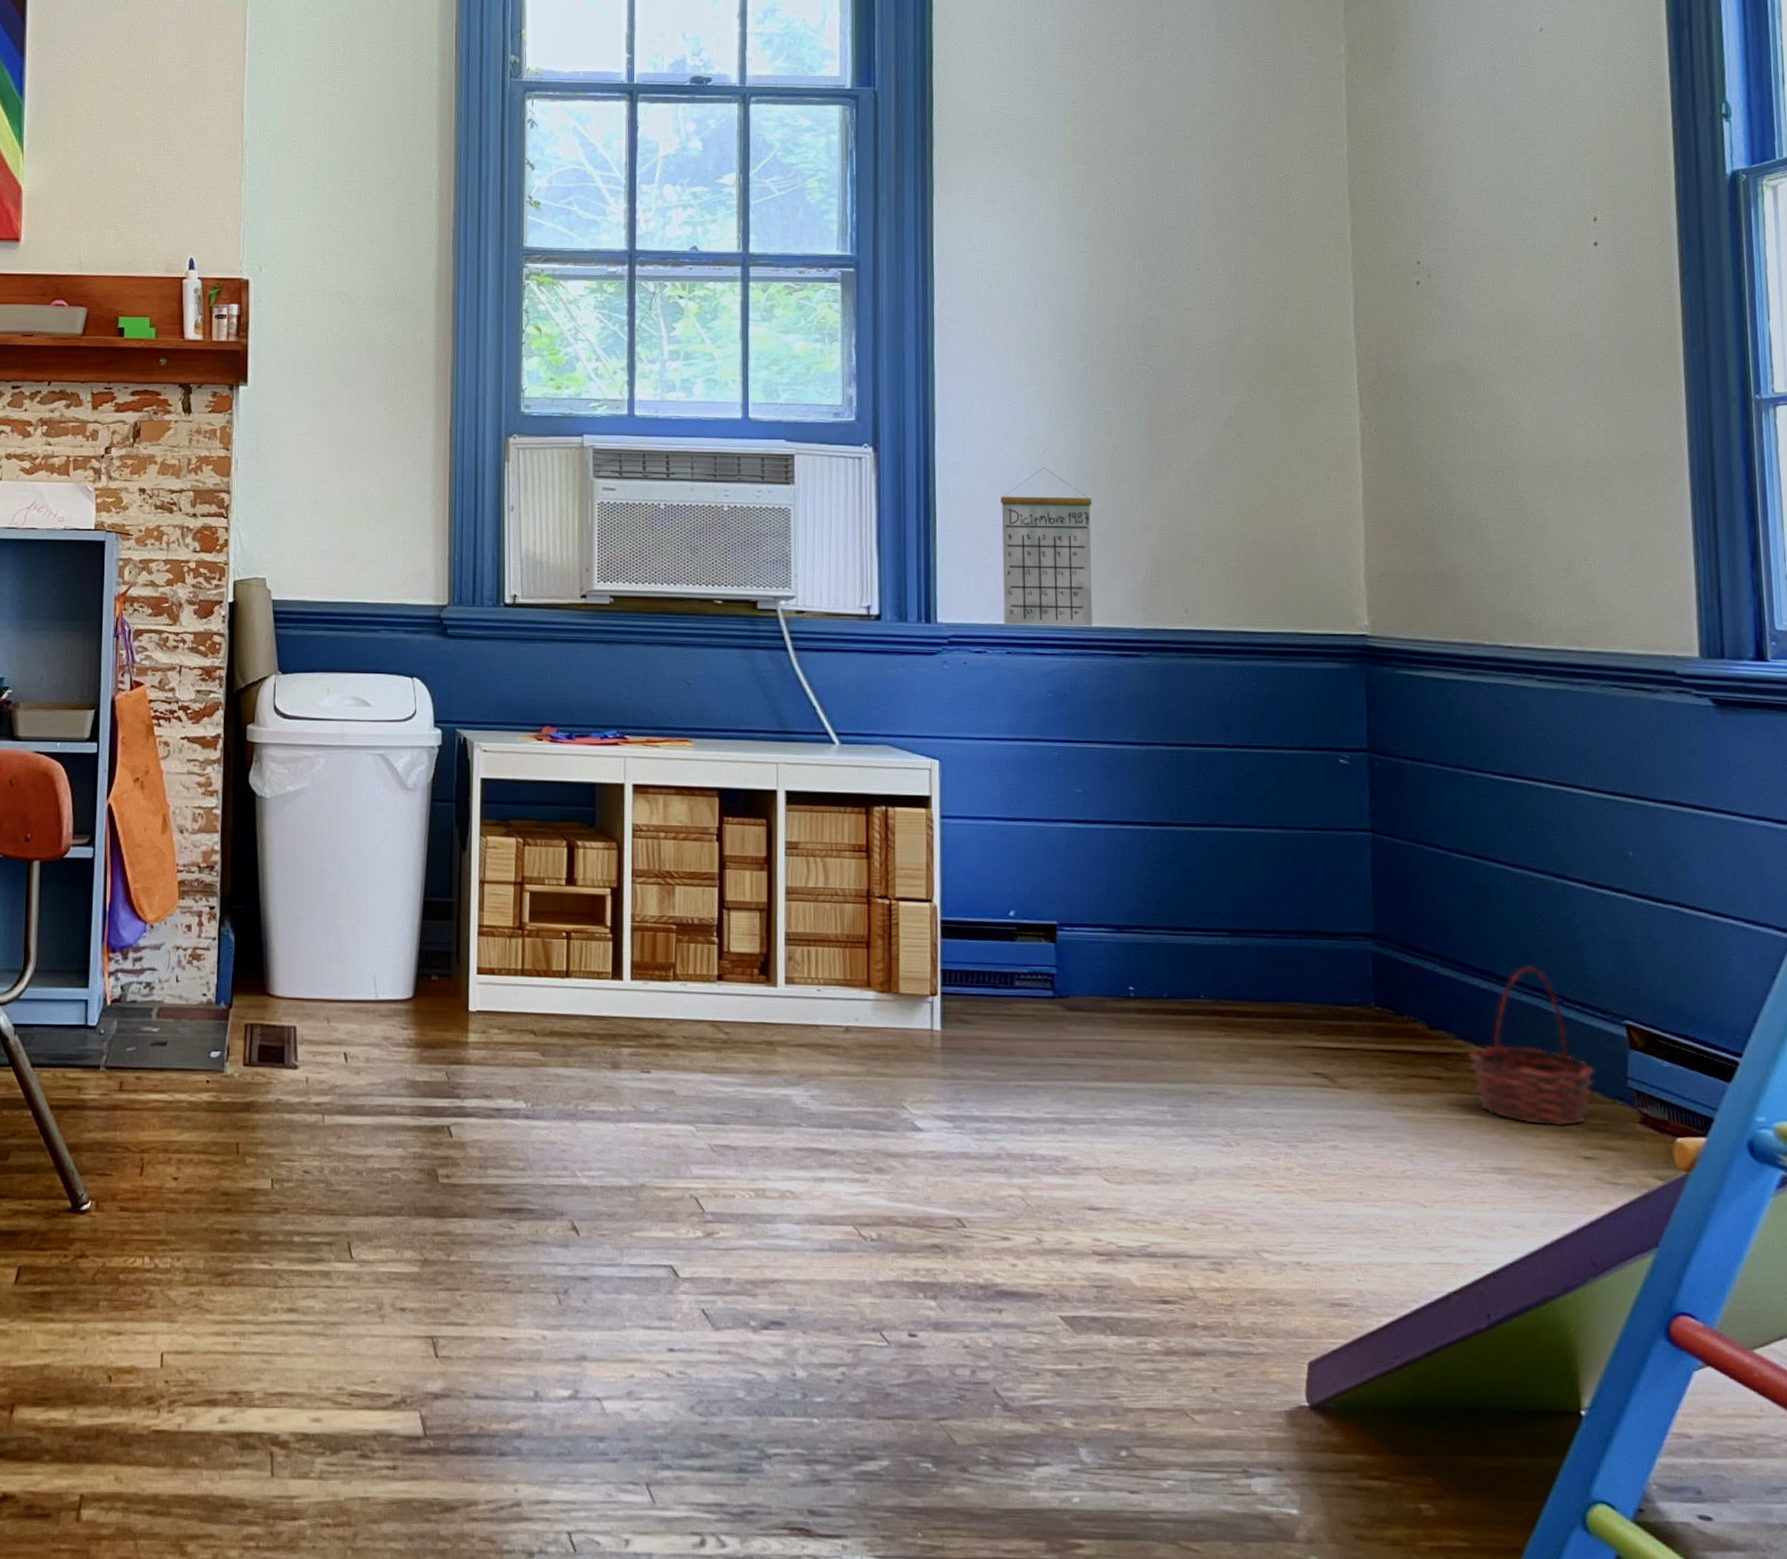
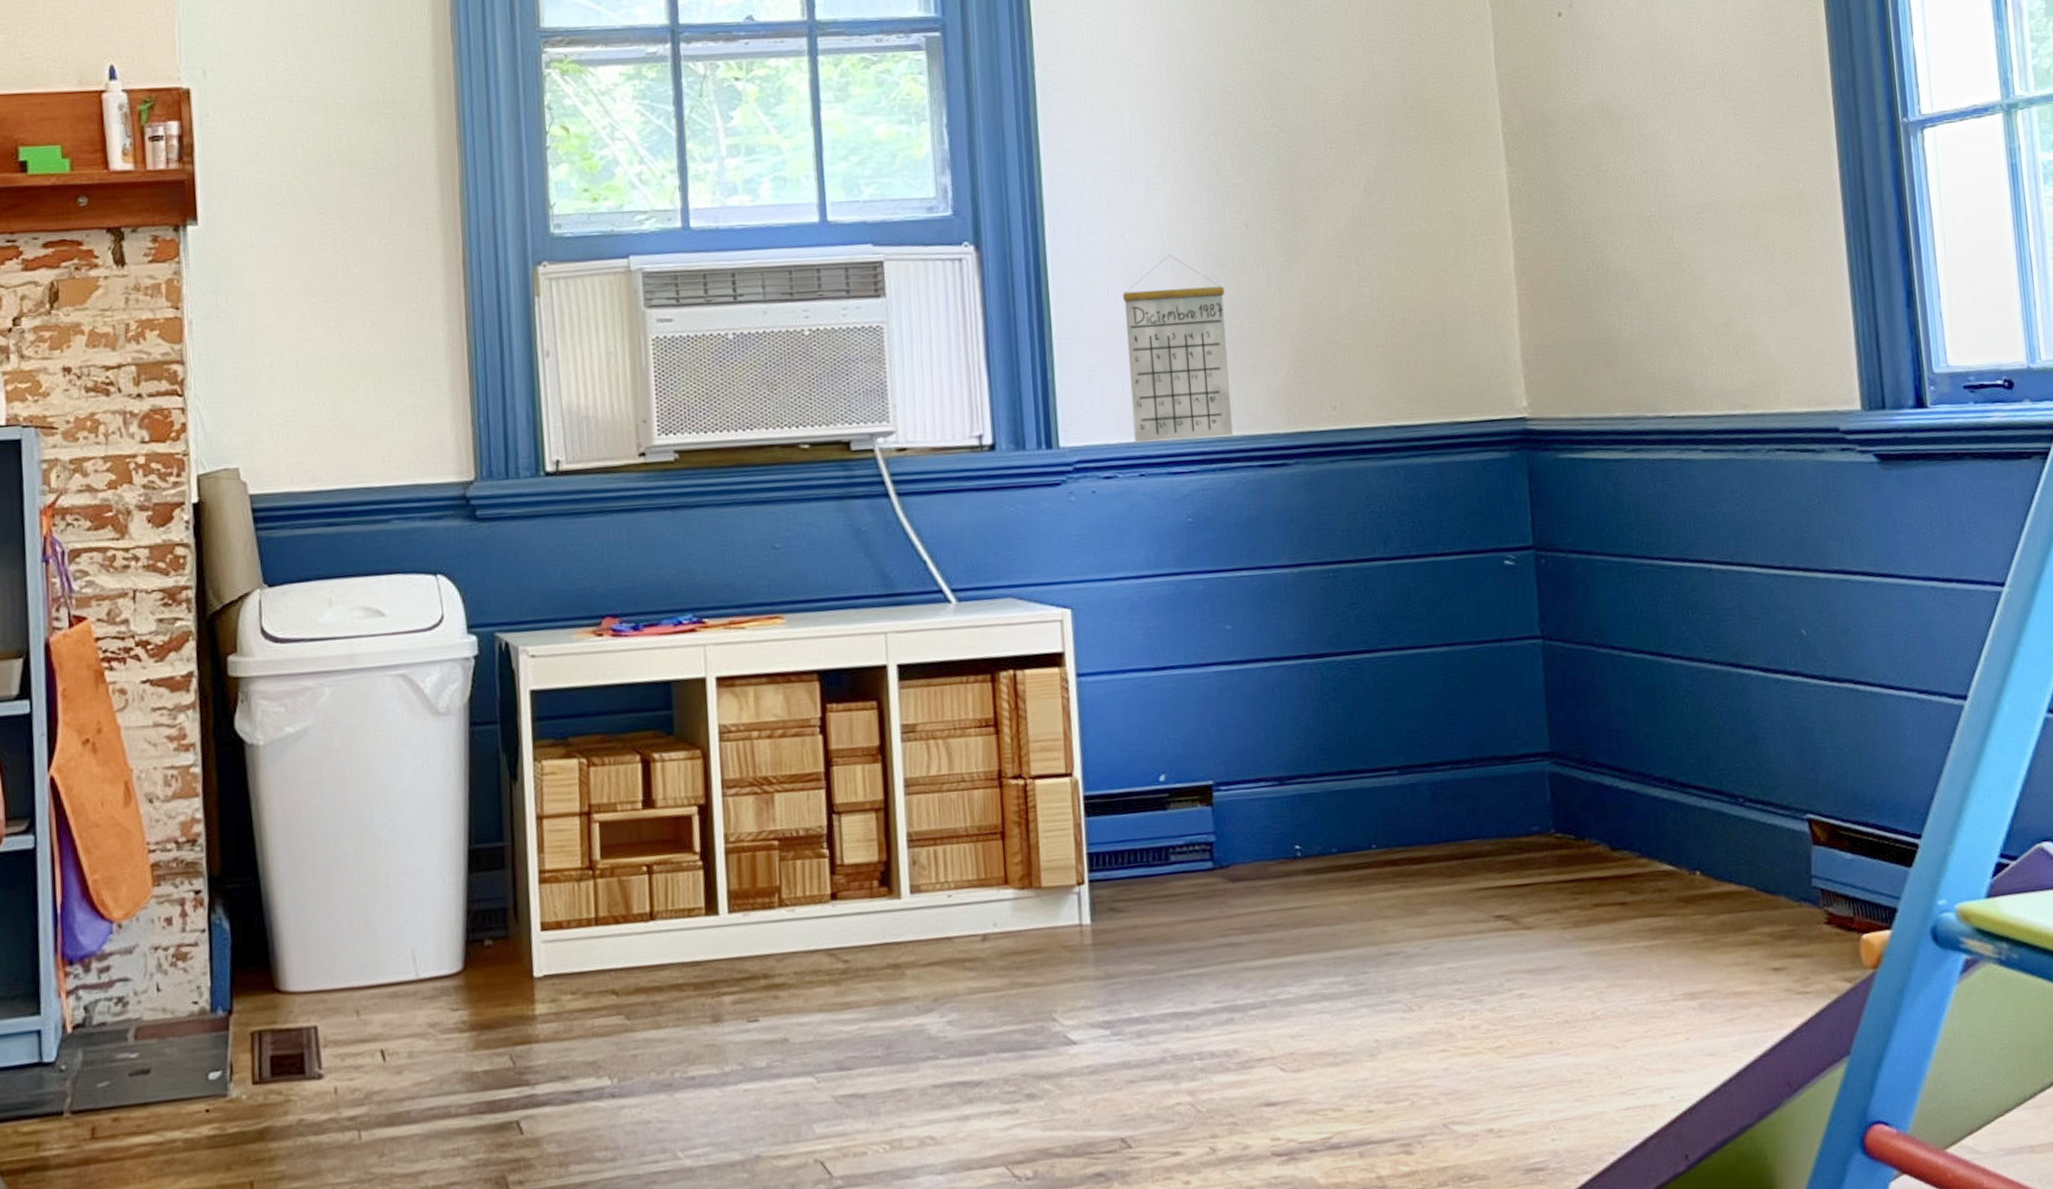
basket: present [1468,965,1595,1126] -> none [1652,766,1780,941]

